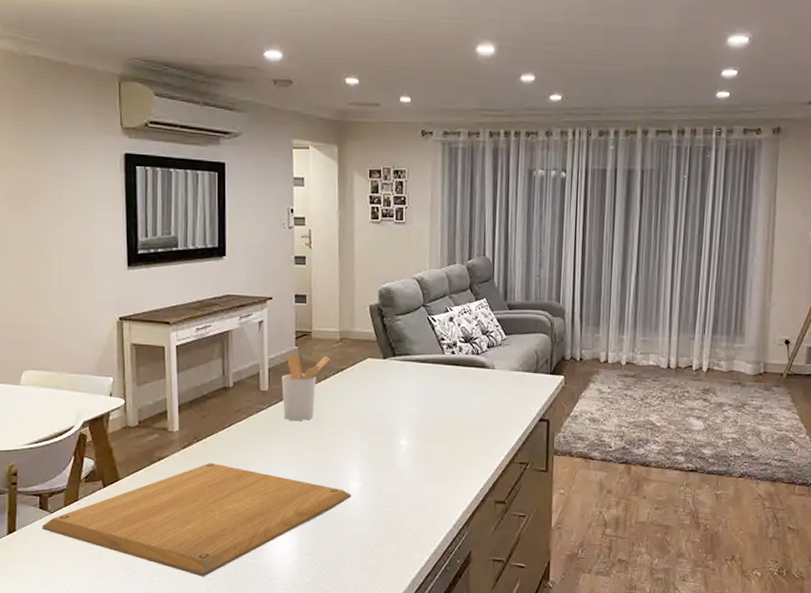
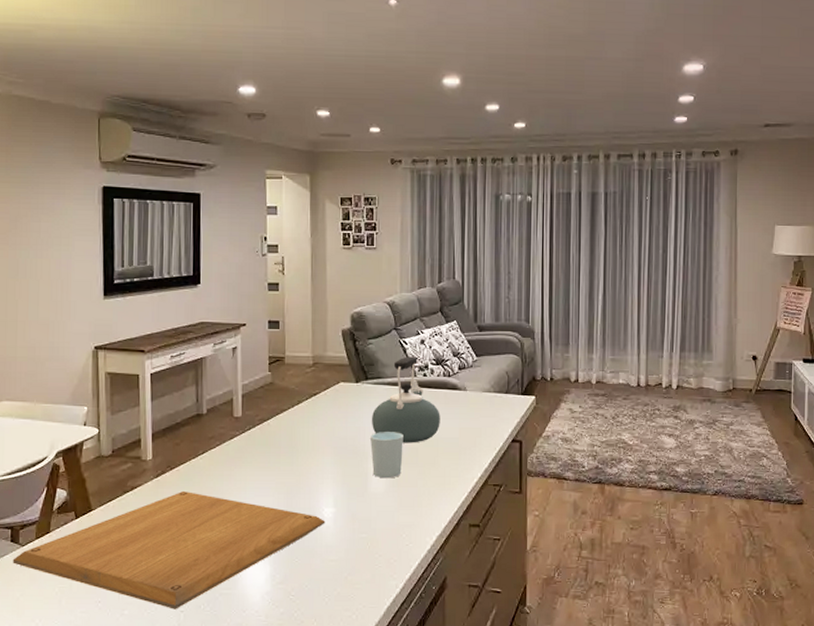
utensil holder: present [281,353,330,421] -> none [255,379,303,447]
cup: none [397,408,431,455] -> present [370,432,403,479]
kettle: none [398,333,468,420] -> present [371,356,440,443]

